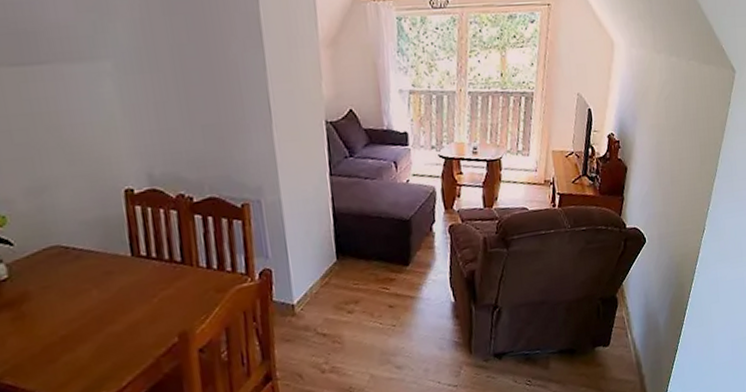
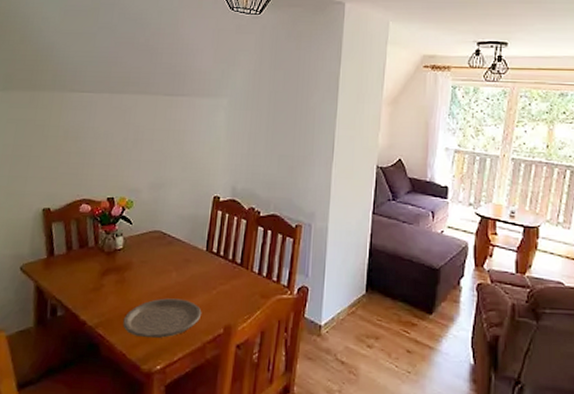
plate: none [37,317,146,375] -> present [123,298,202,339]

